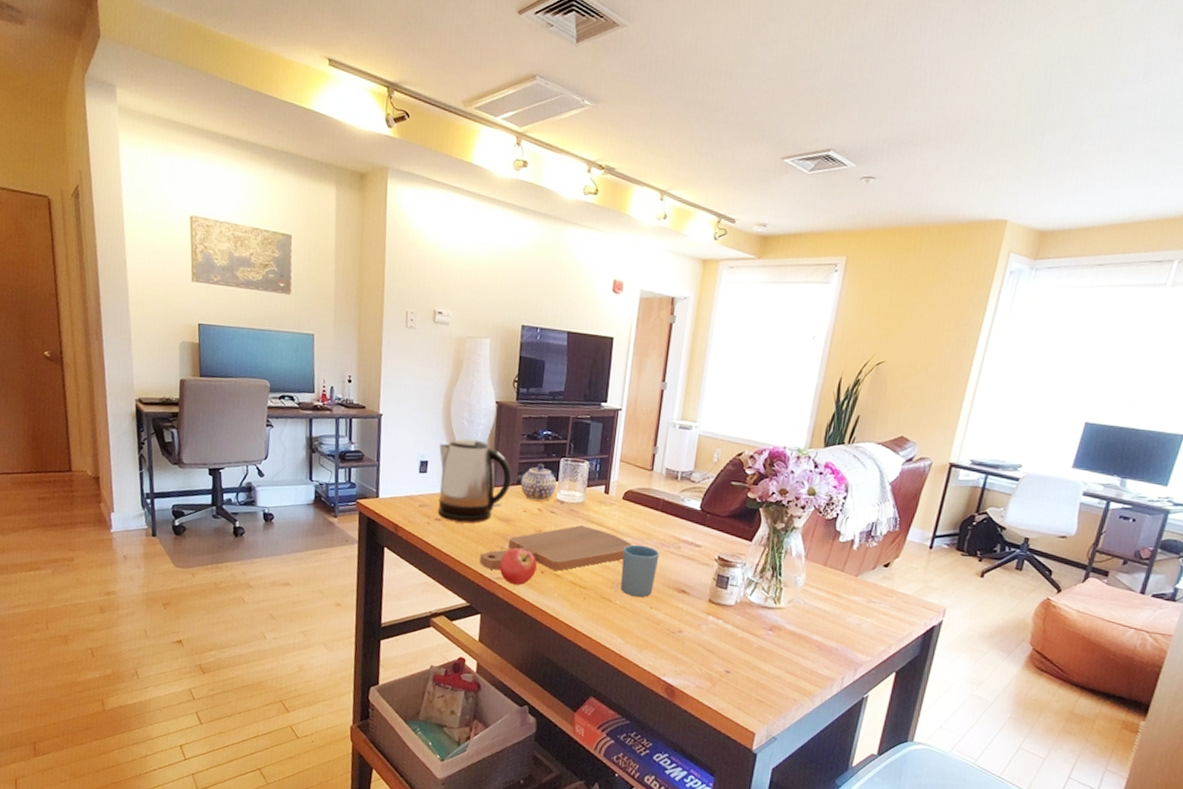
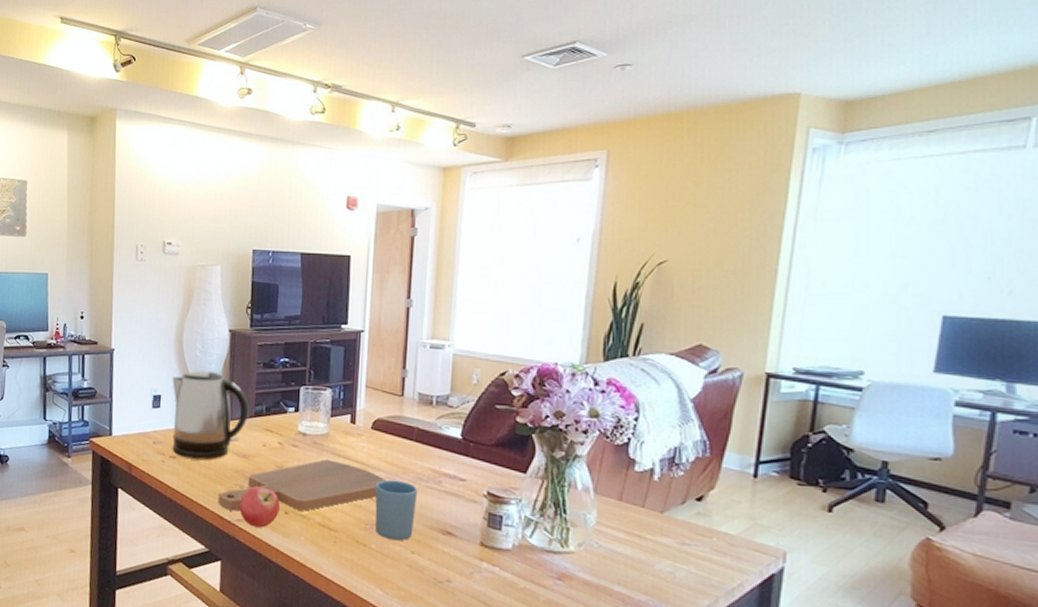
teapot: present [520,463,557,501] -> none [258,393,297,434]

